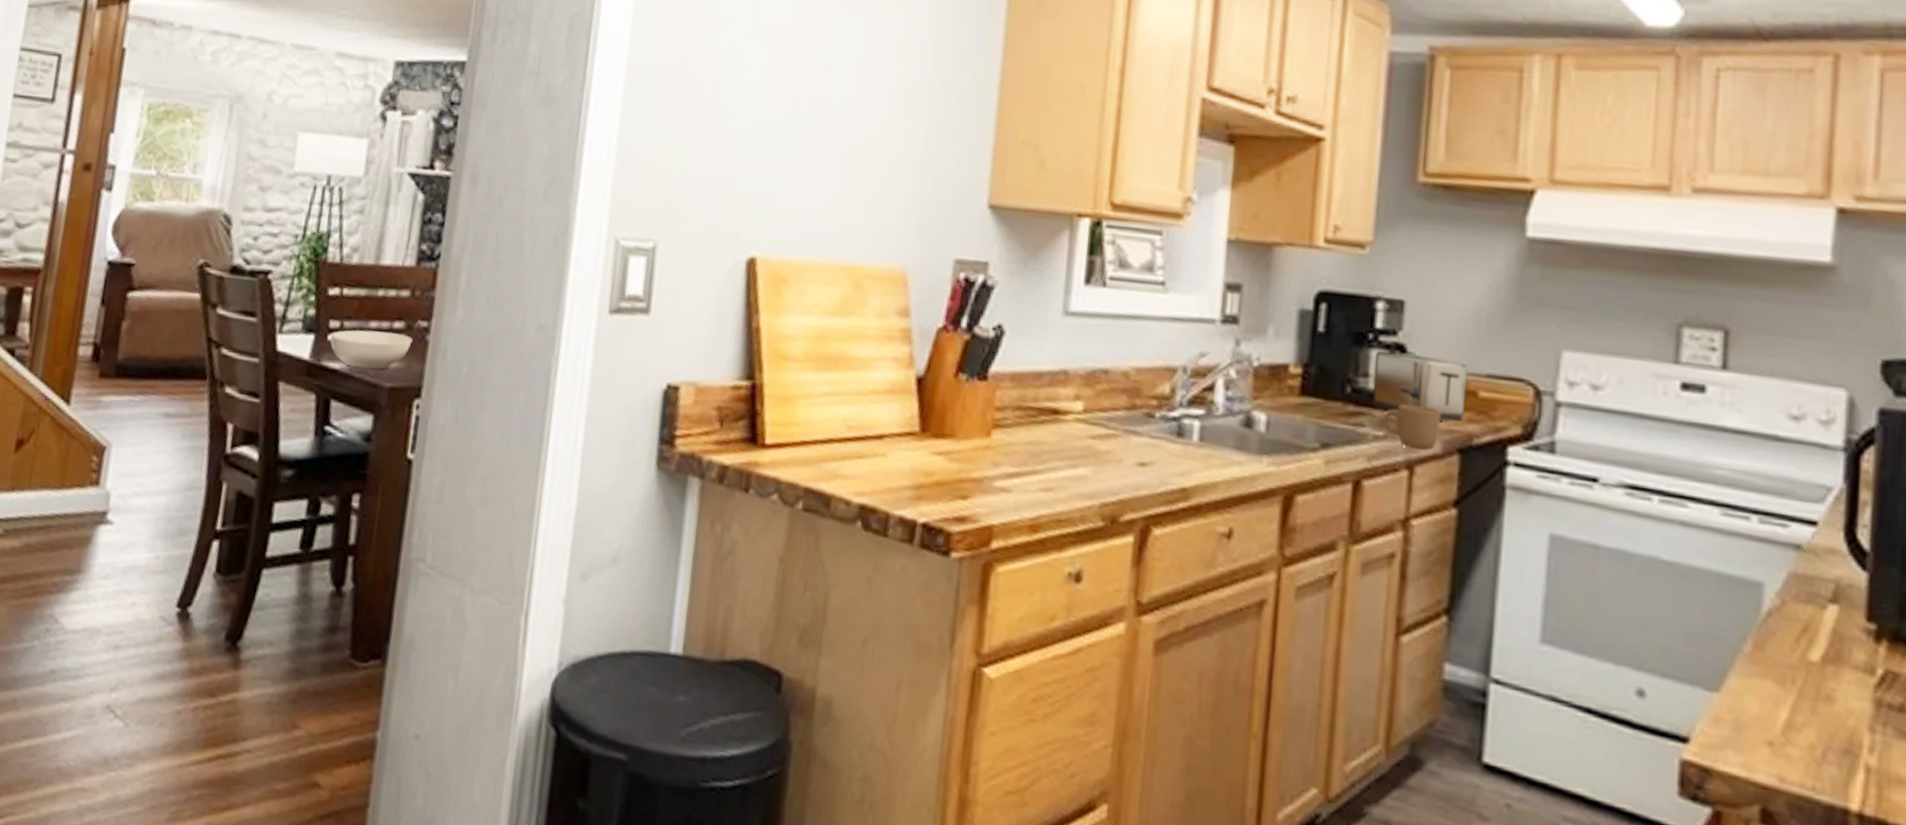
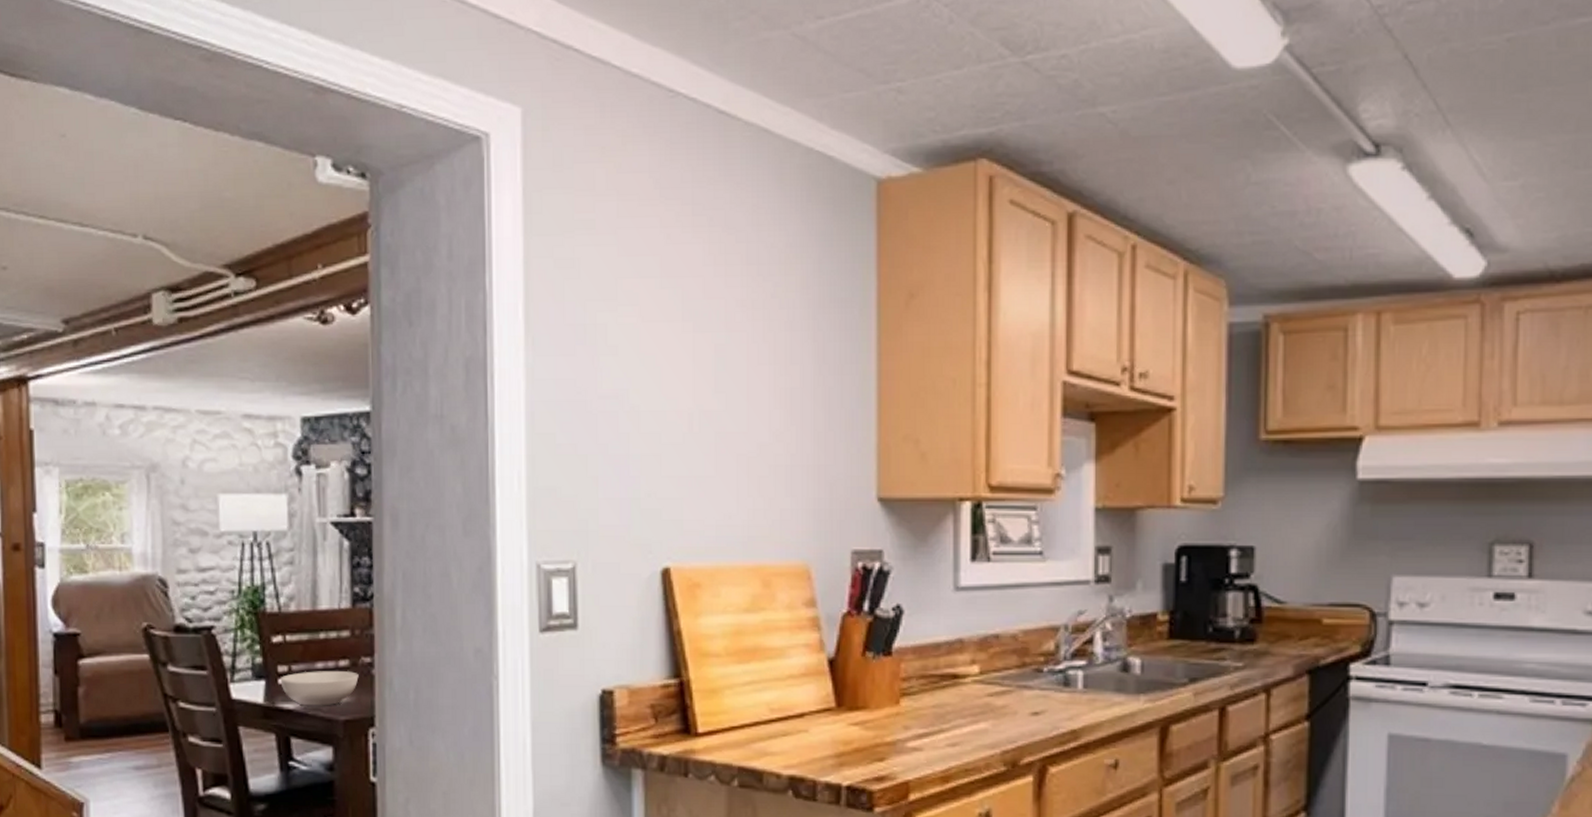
toaster: present [1372,351,1468,423] -> none [1231,592,1313,648]
mug: present [1382,404,1442,451] -> none [1241,636,1291,674]

